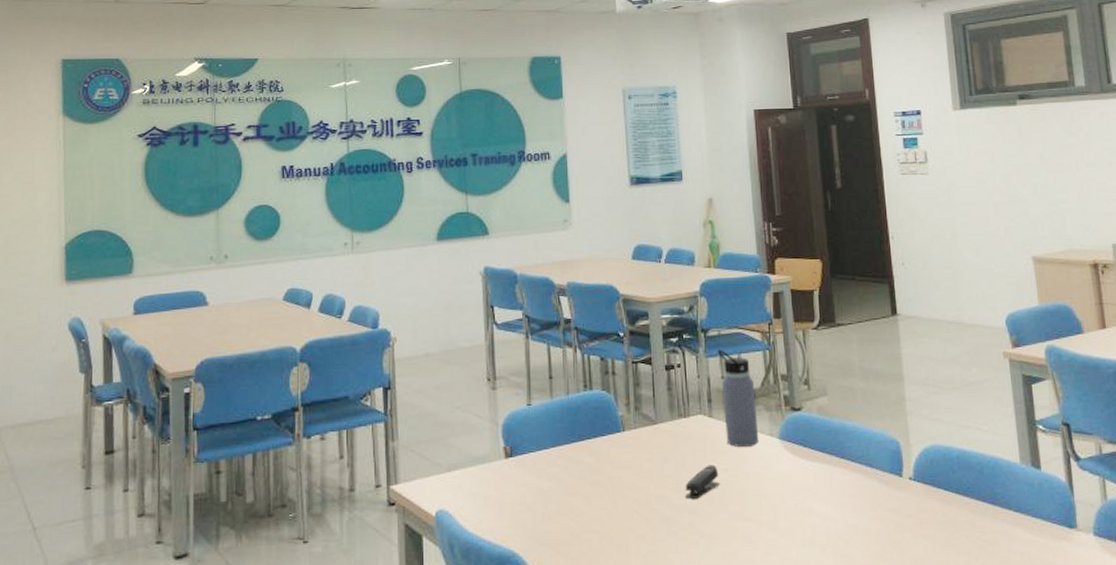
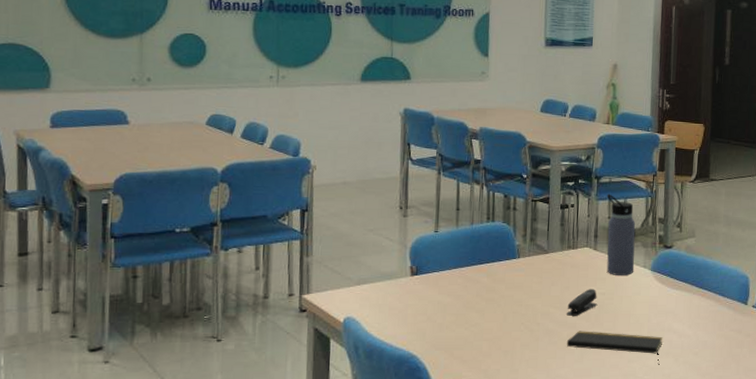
notepad: none [688,517,804,557] -> present [566,331,663,365]

